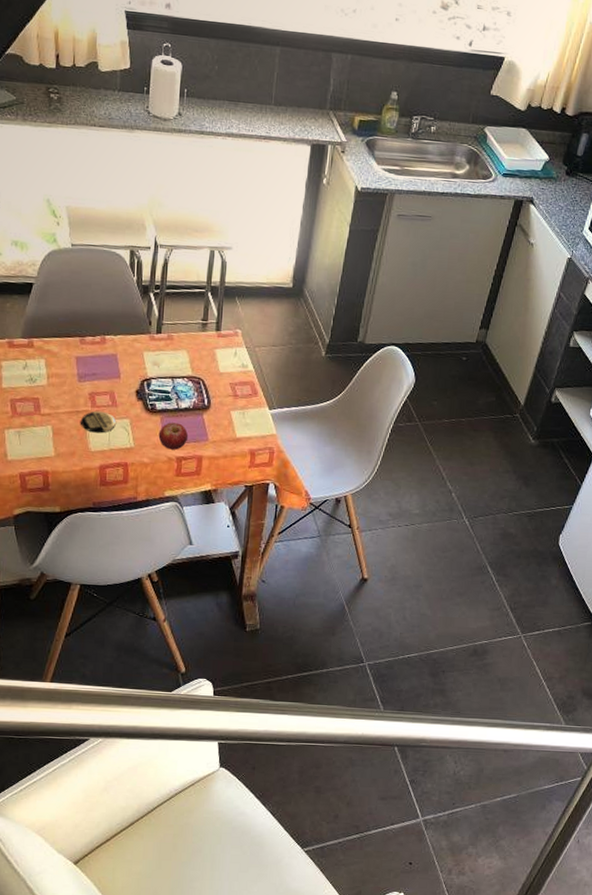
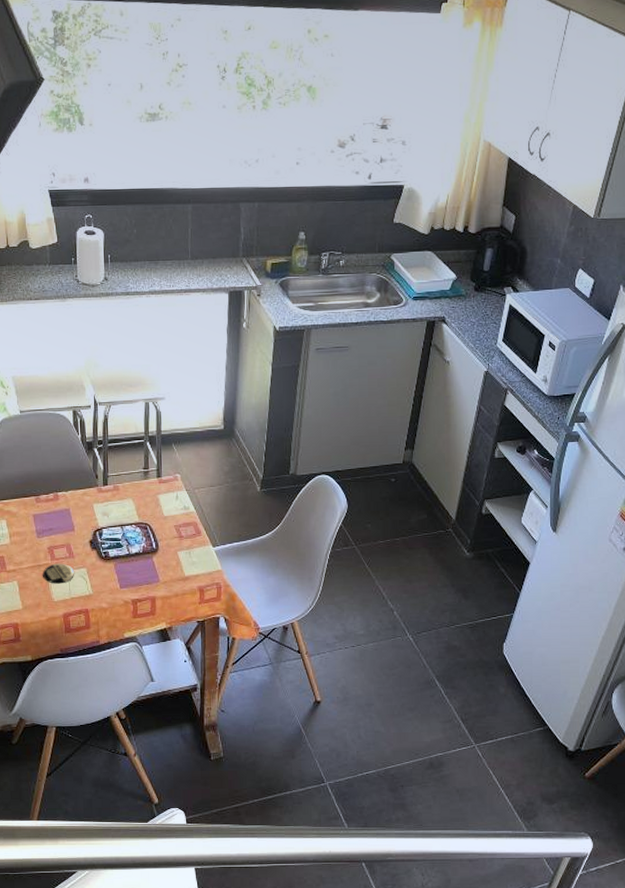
fruit: present [158,422,188,450] -> none [113,568,140,593]

